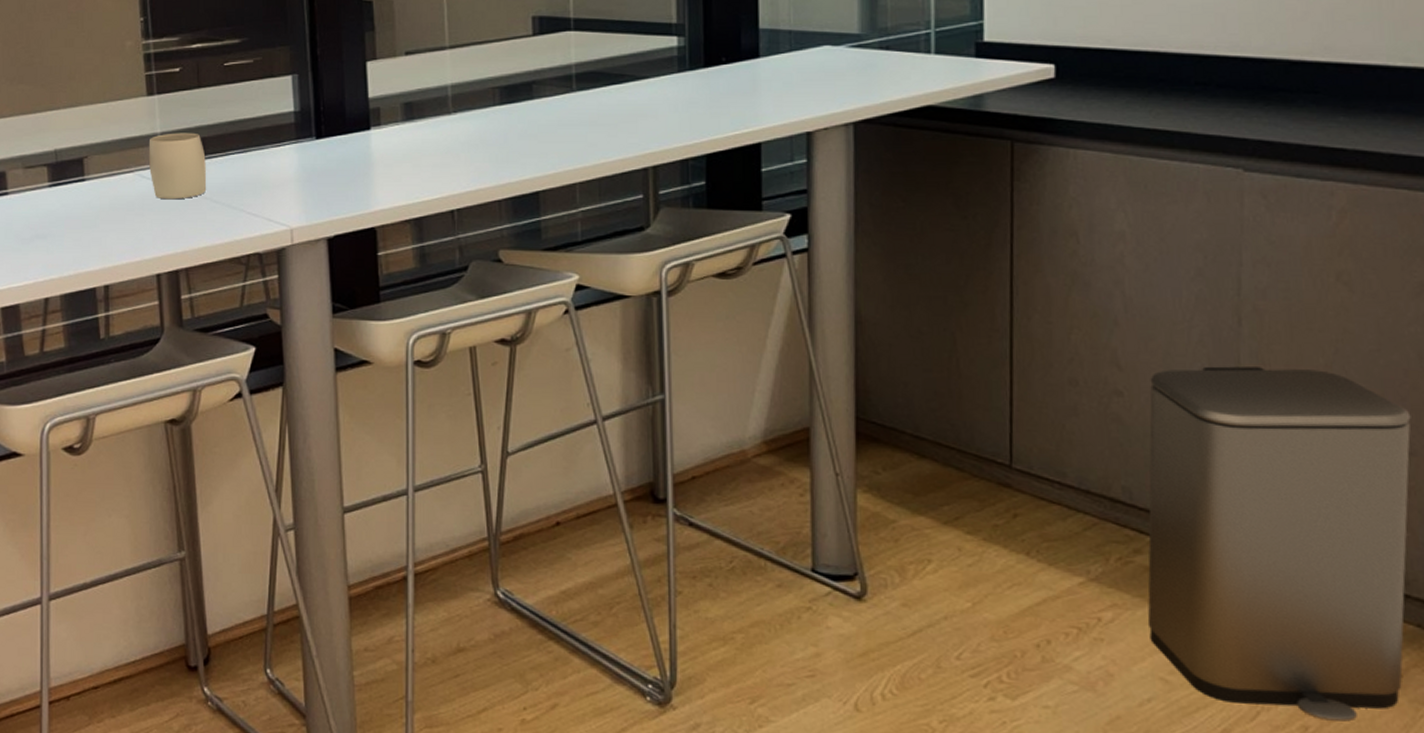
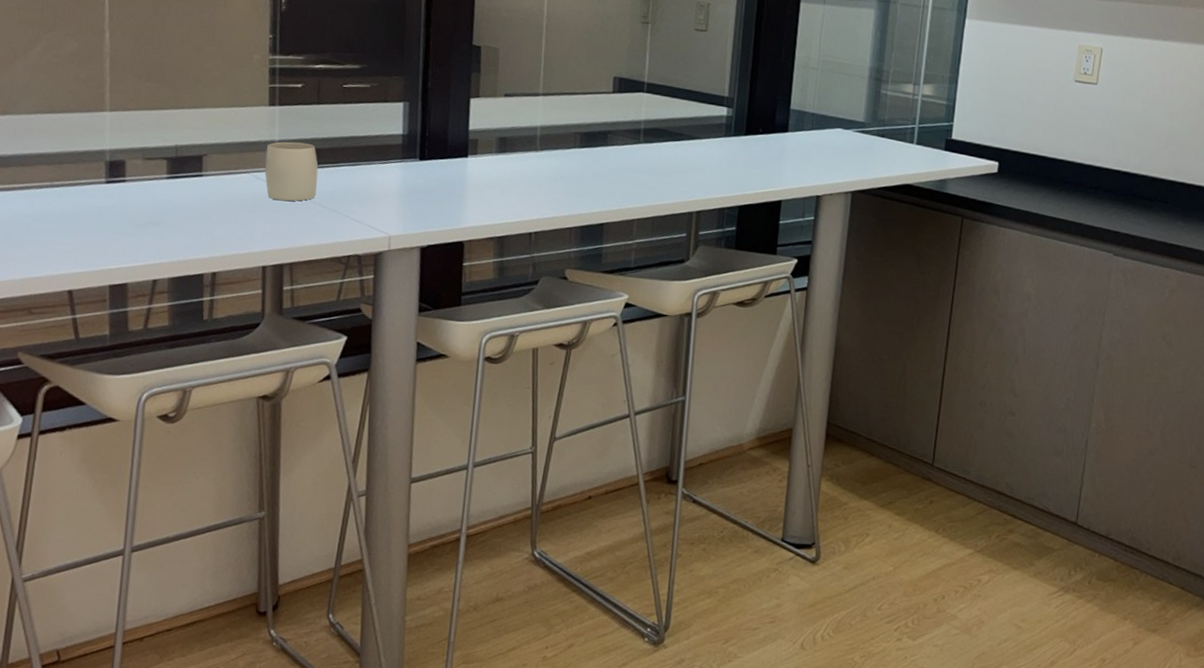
pedal bin: present [1147,366,1411,722] -> none [1011,397,1196,656]

